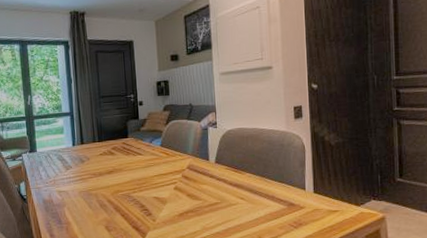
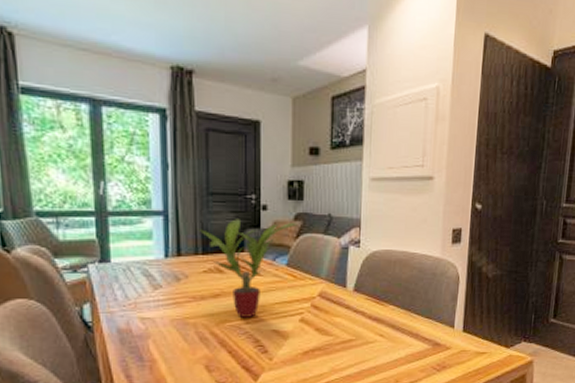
potted plant: none [93,113,166,188] -> present [197,219,297,317]

